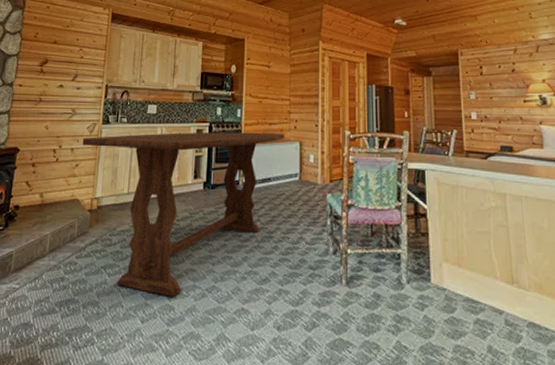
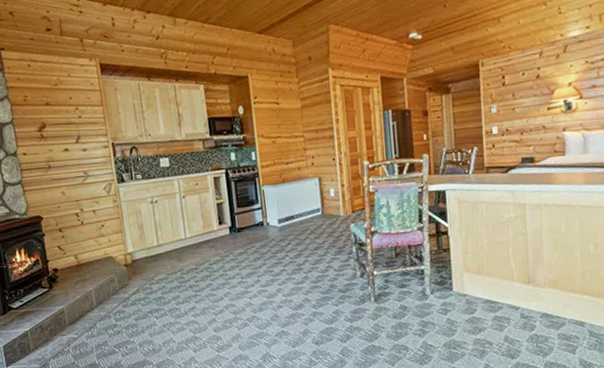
dining table: present [82,132,285,297] -> none [102,171,303,329]

